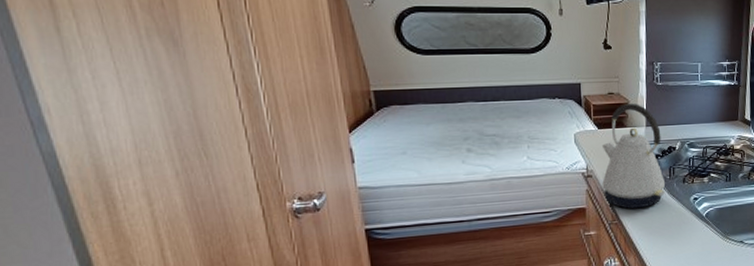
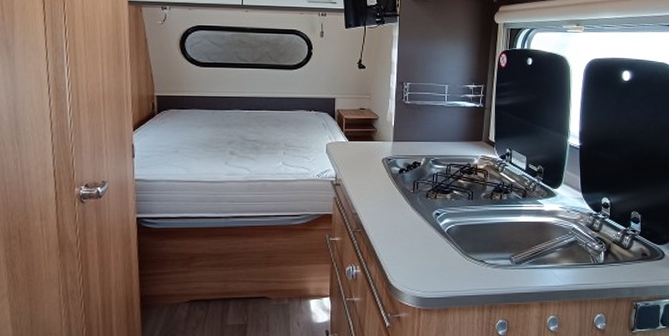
kettle: present [602,103,666,209] -> none [349,118,409,219]

